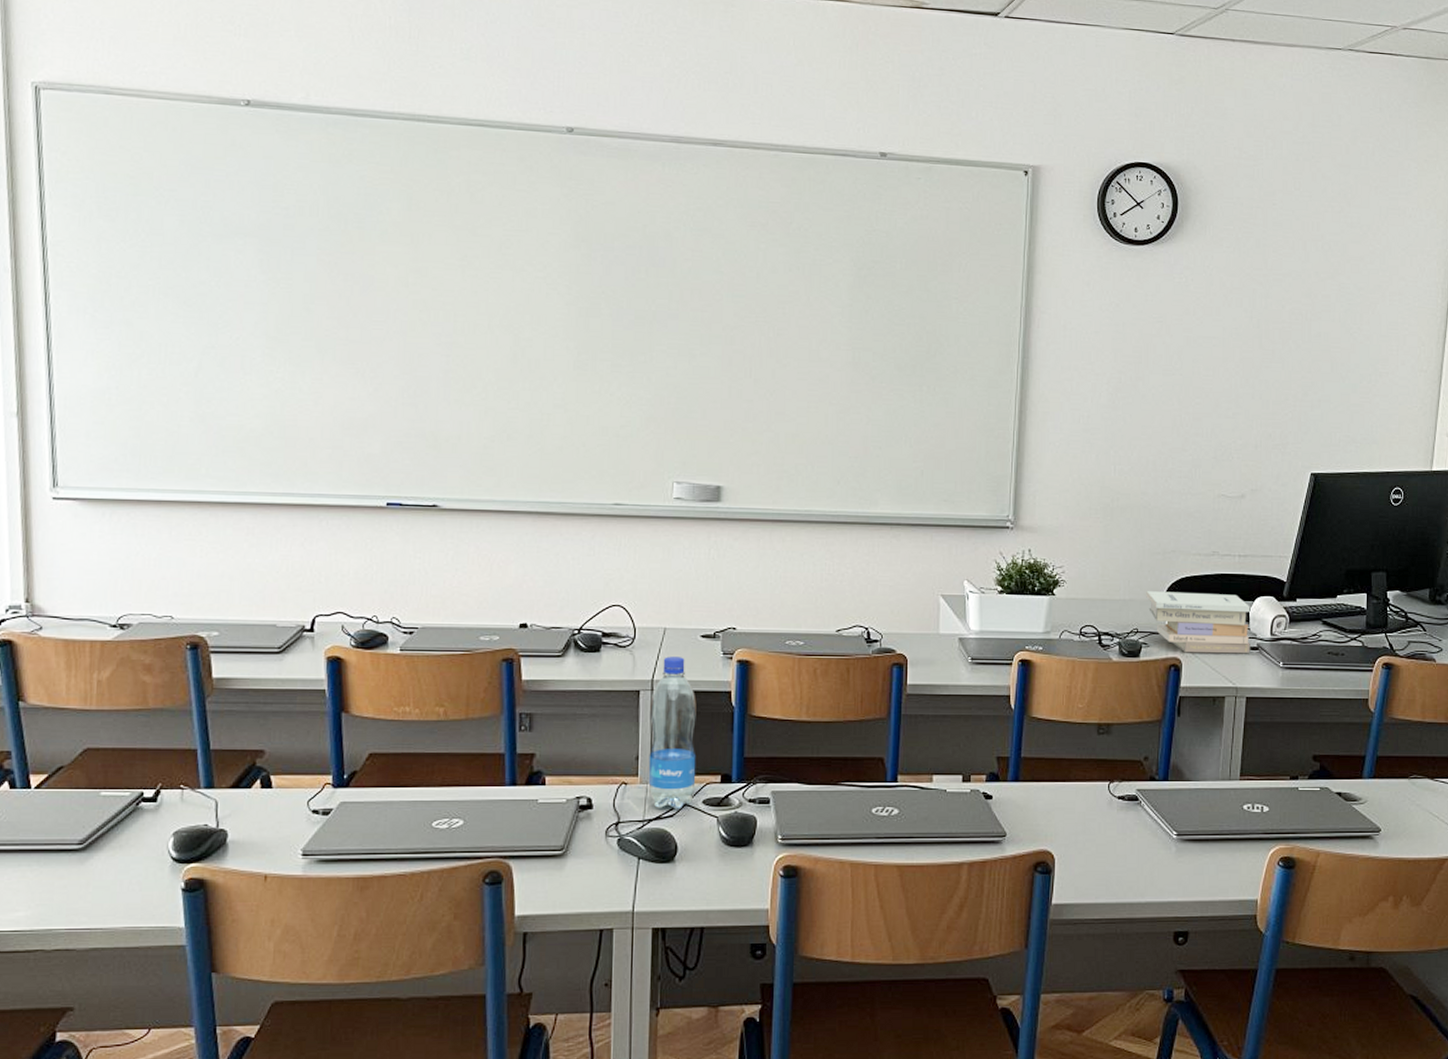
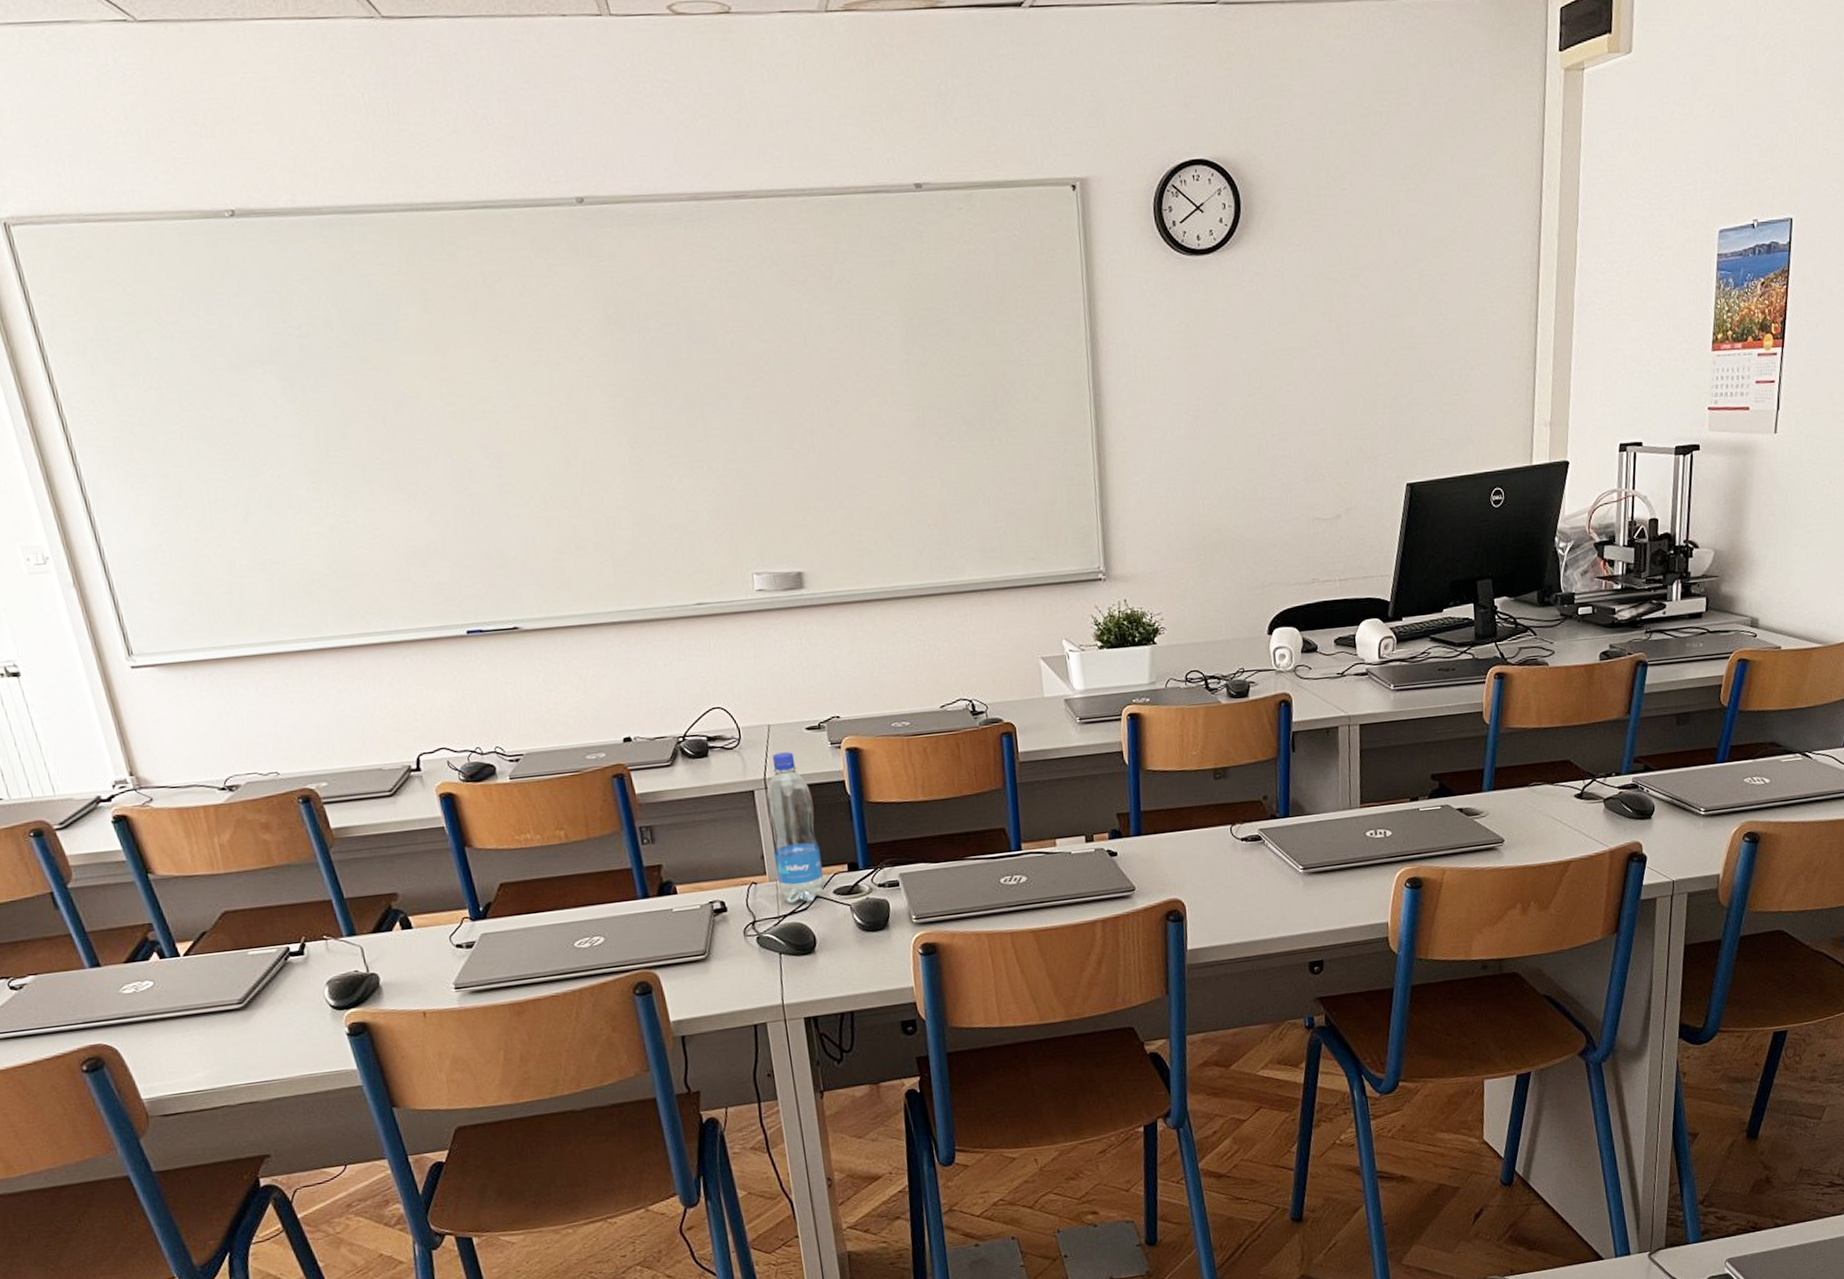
books: present [1146,591,1251,654] -> none [1248,621,1360,687]

